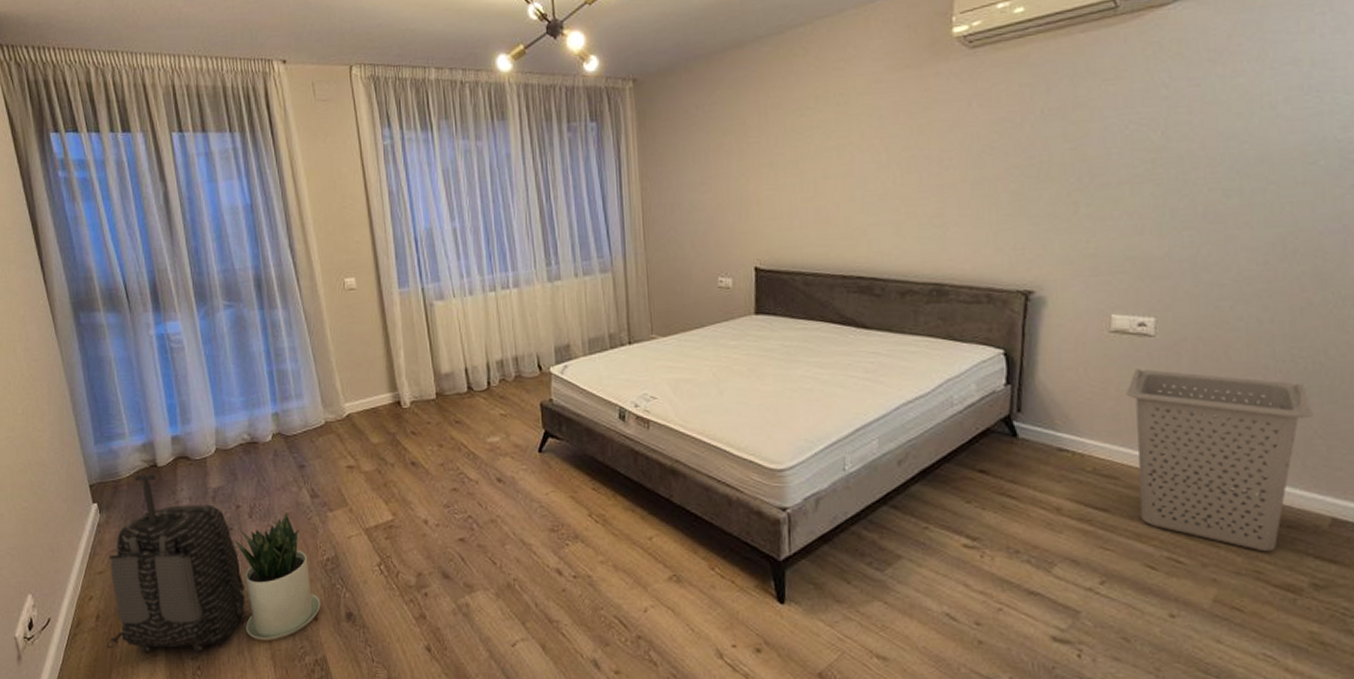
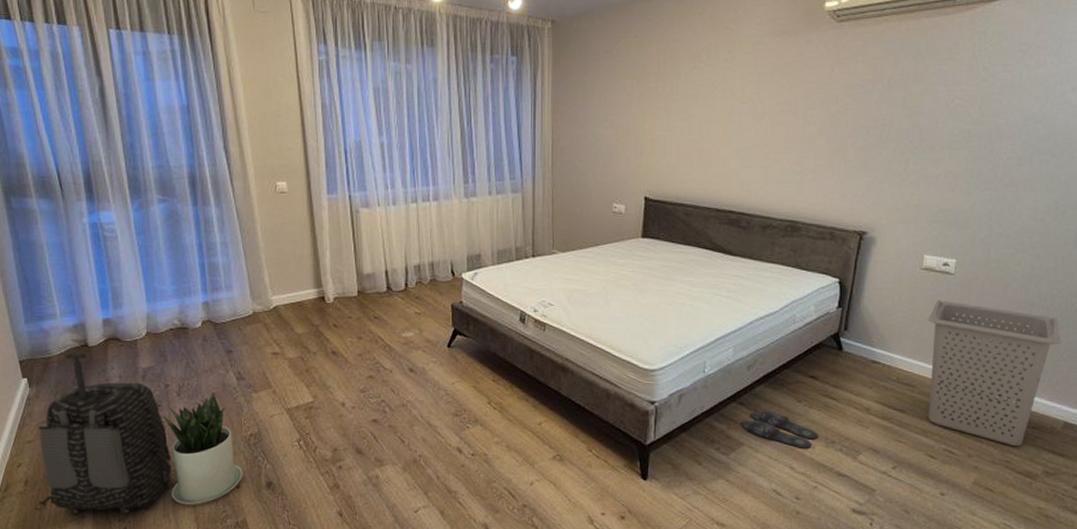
slippers: none [896,514,997,561] -> present [741,410,818,448]

